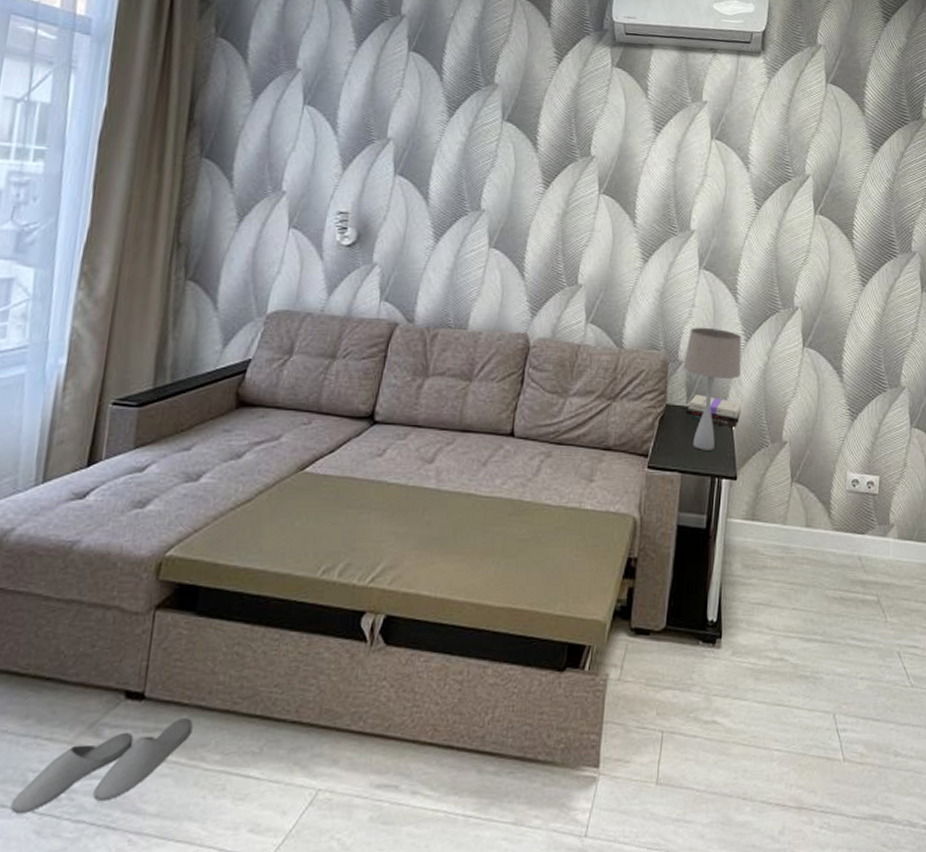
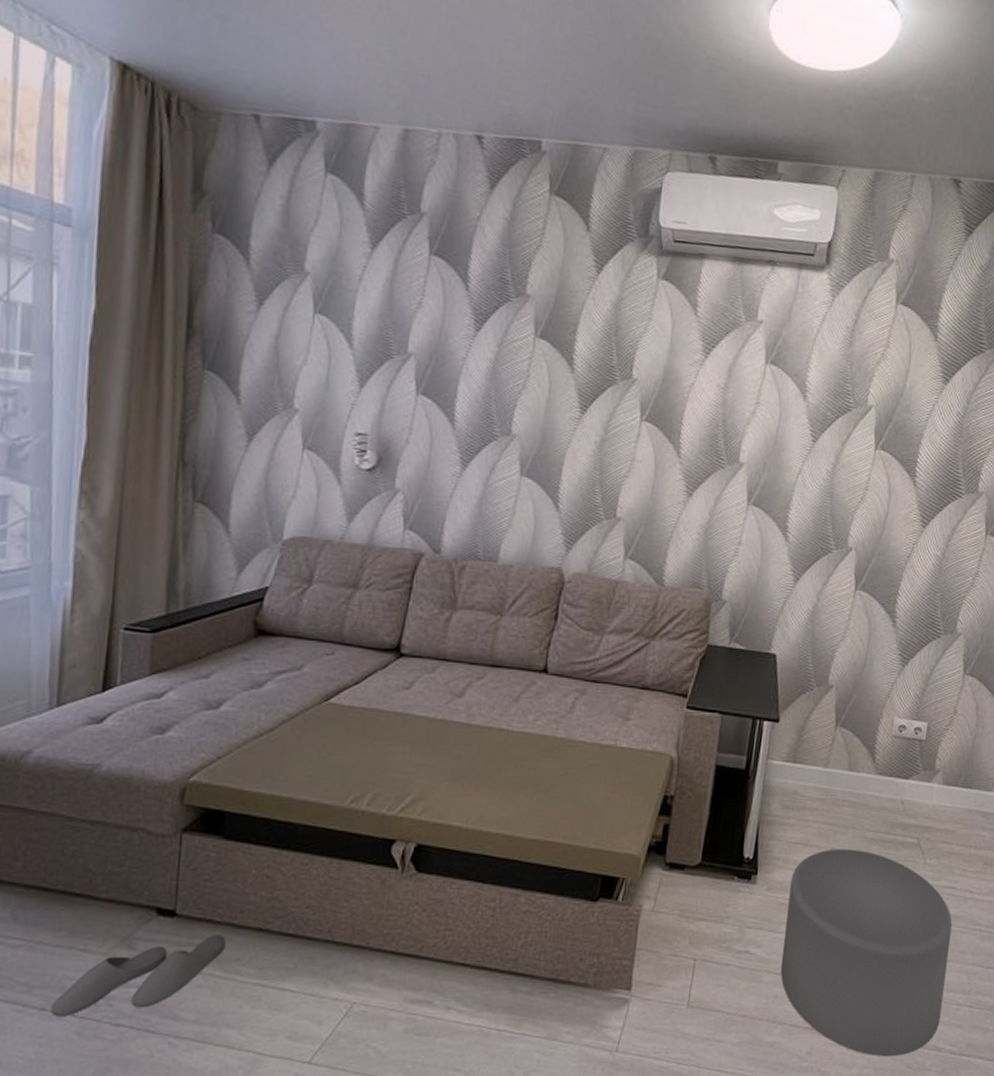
table lamp: present [683,327,742,450] -> none [727,565,791,692]
books: present [686,394,742,428] -> none [728,635,788,670]
pouf: none [748,608,918,835] -> present [780,849,953,1057]

